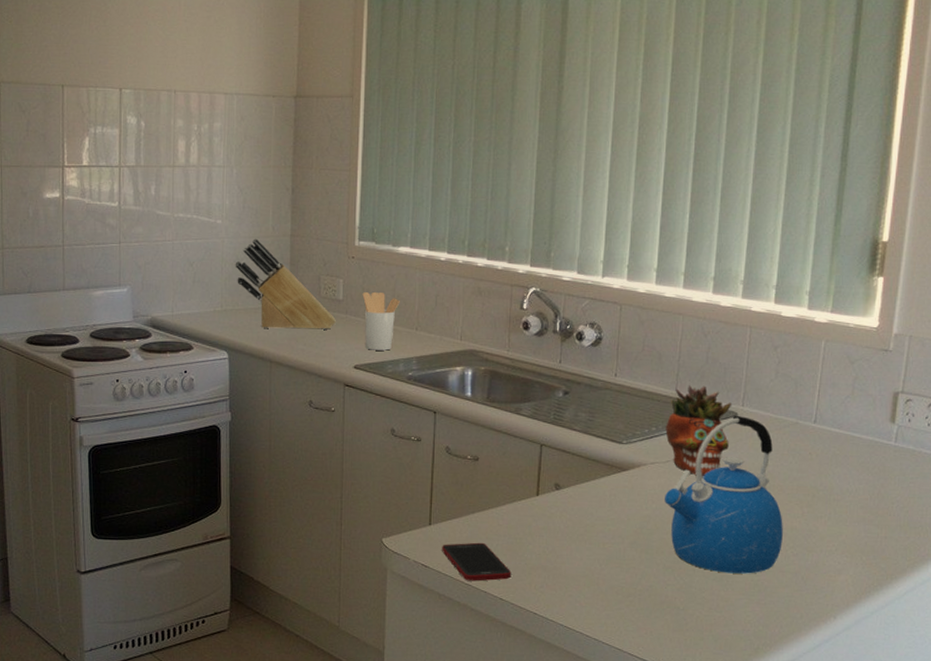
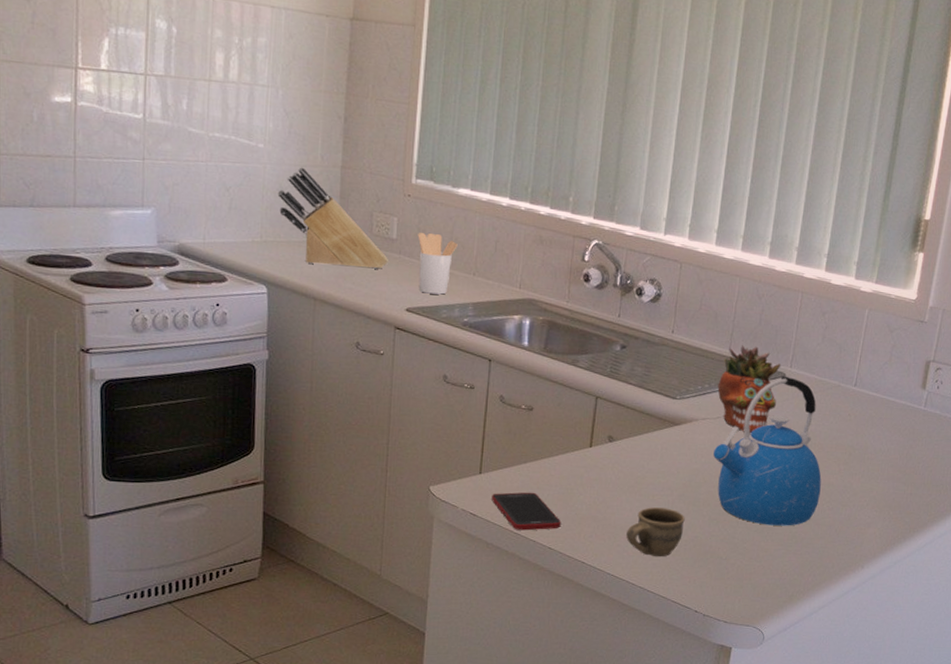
cup: none [578,556,638,608] -> present [626,507,685,557]

